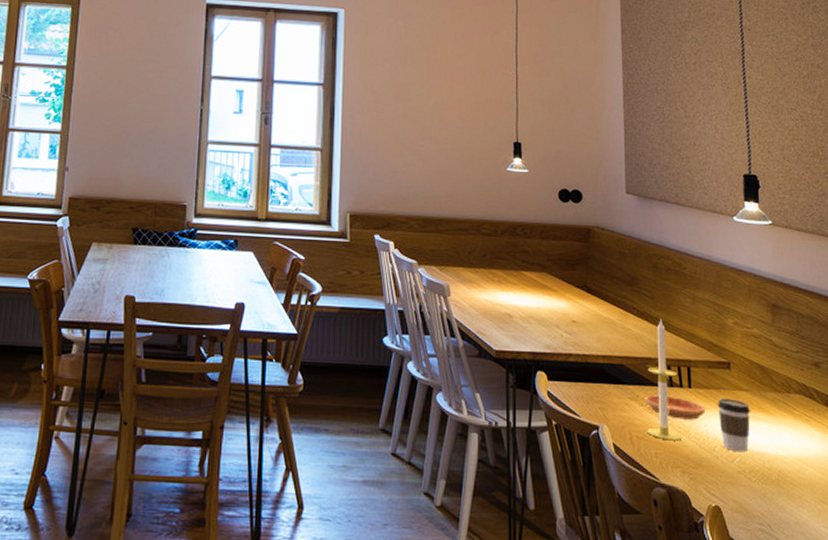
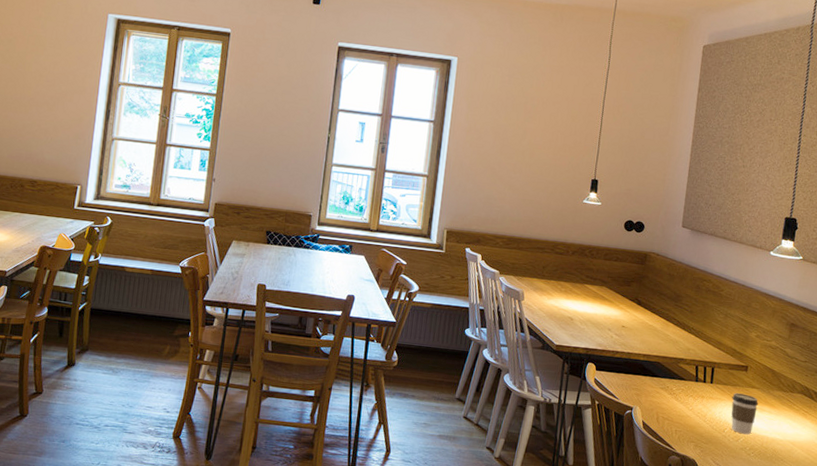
saucer: present [645,395,706,420] -> none [673,386,722,408]
candle: present [647,319,681,441] -> none [671,329,703,423]

